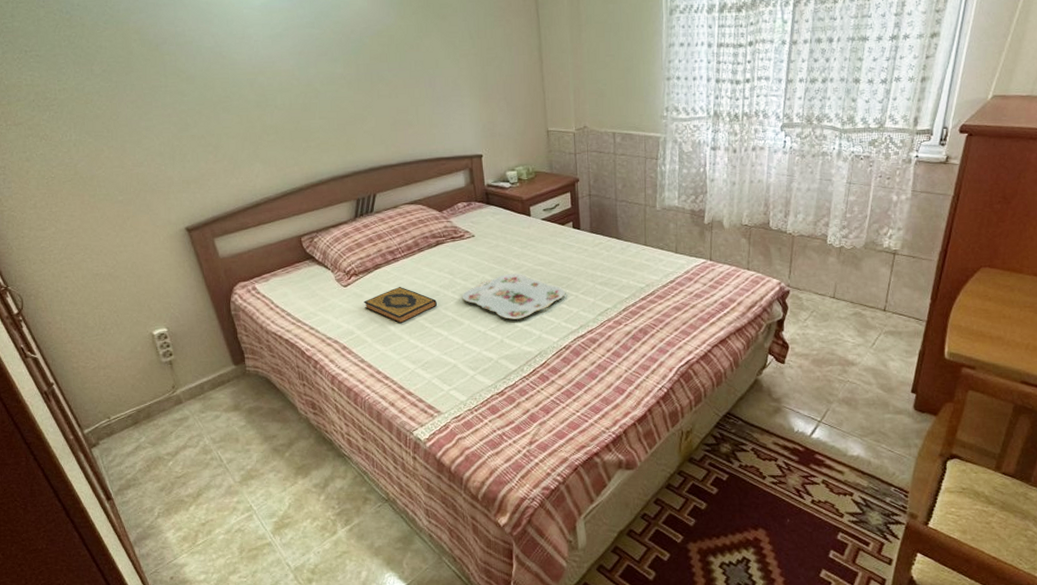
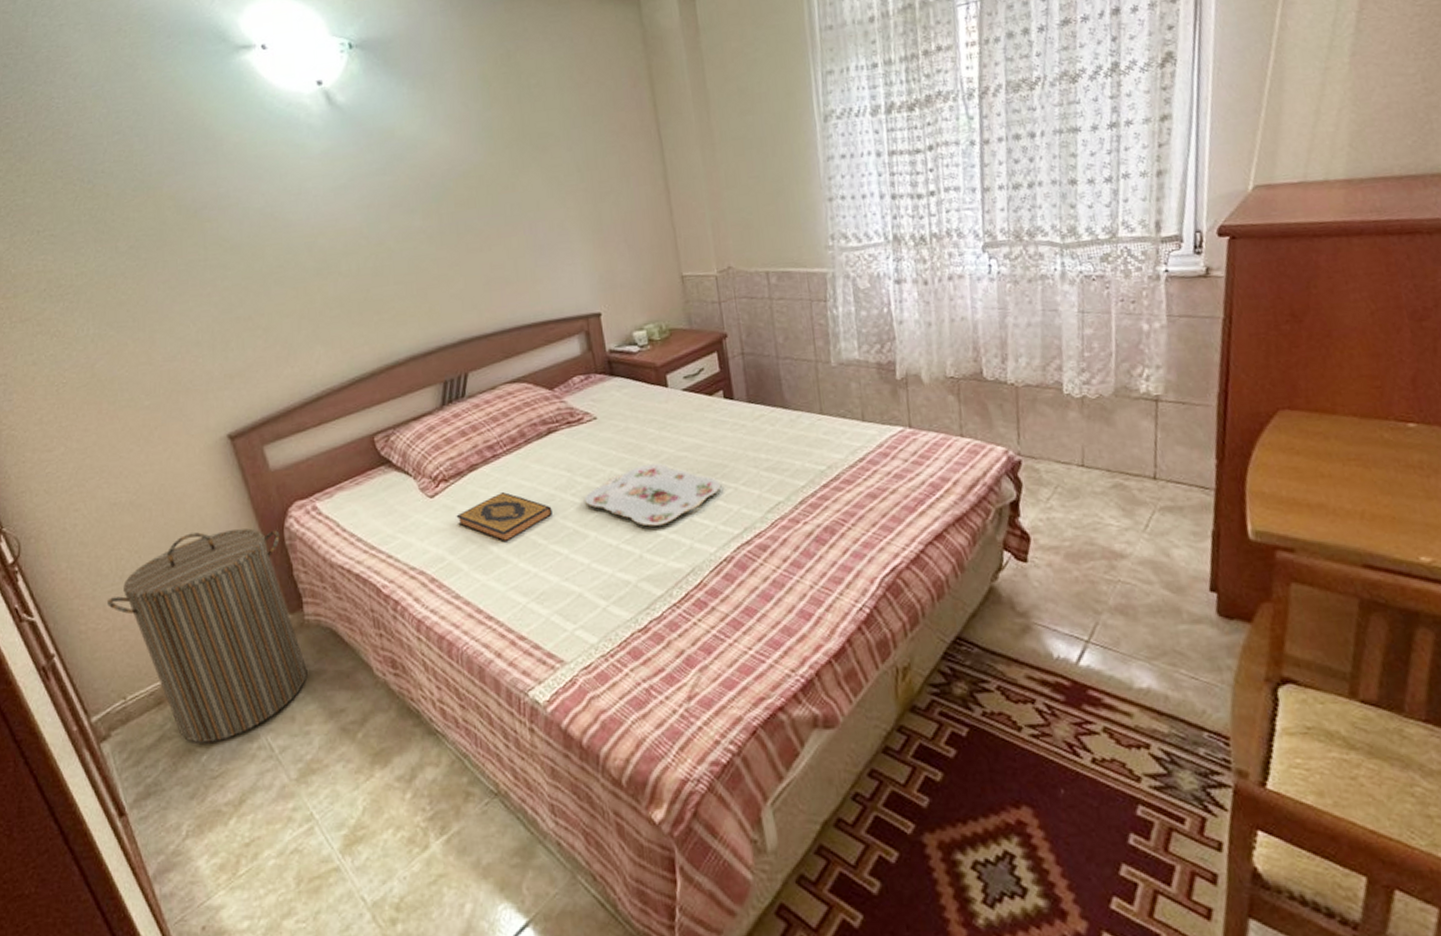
laundry hamper: none [93,300,248,453] -> present [107,528,308,743]

